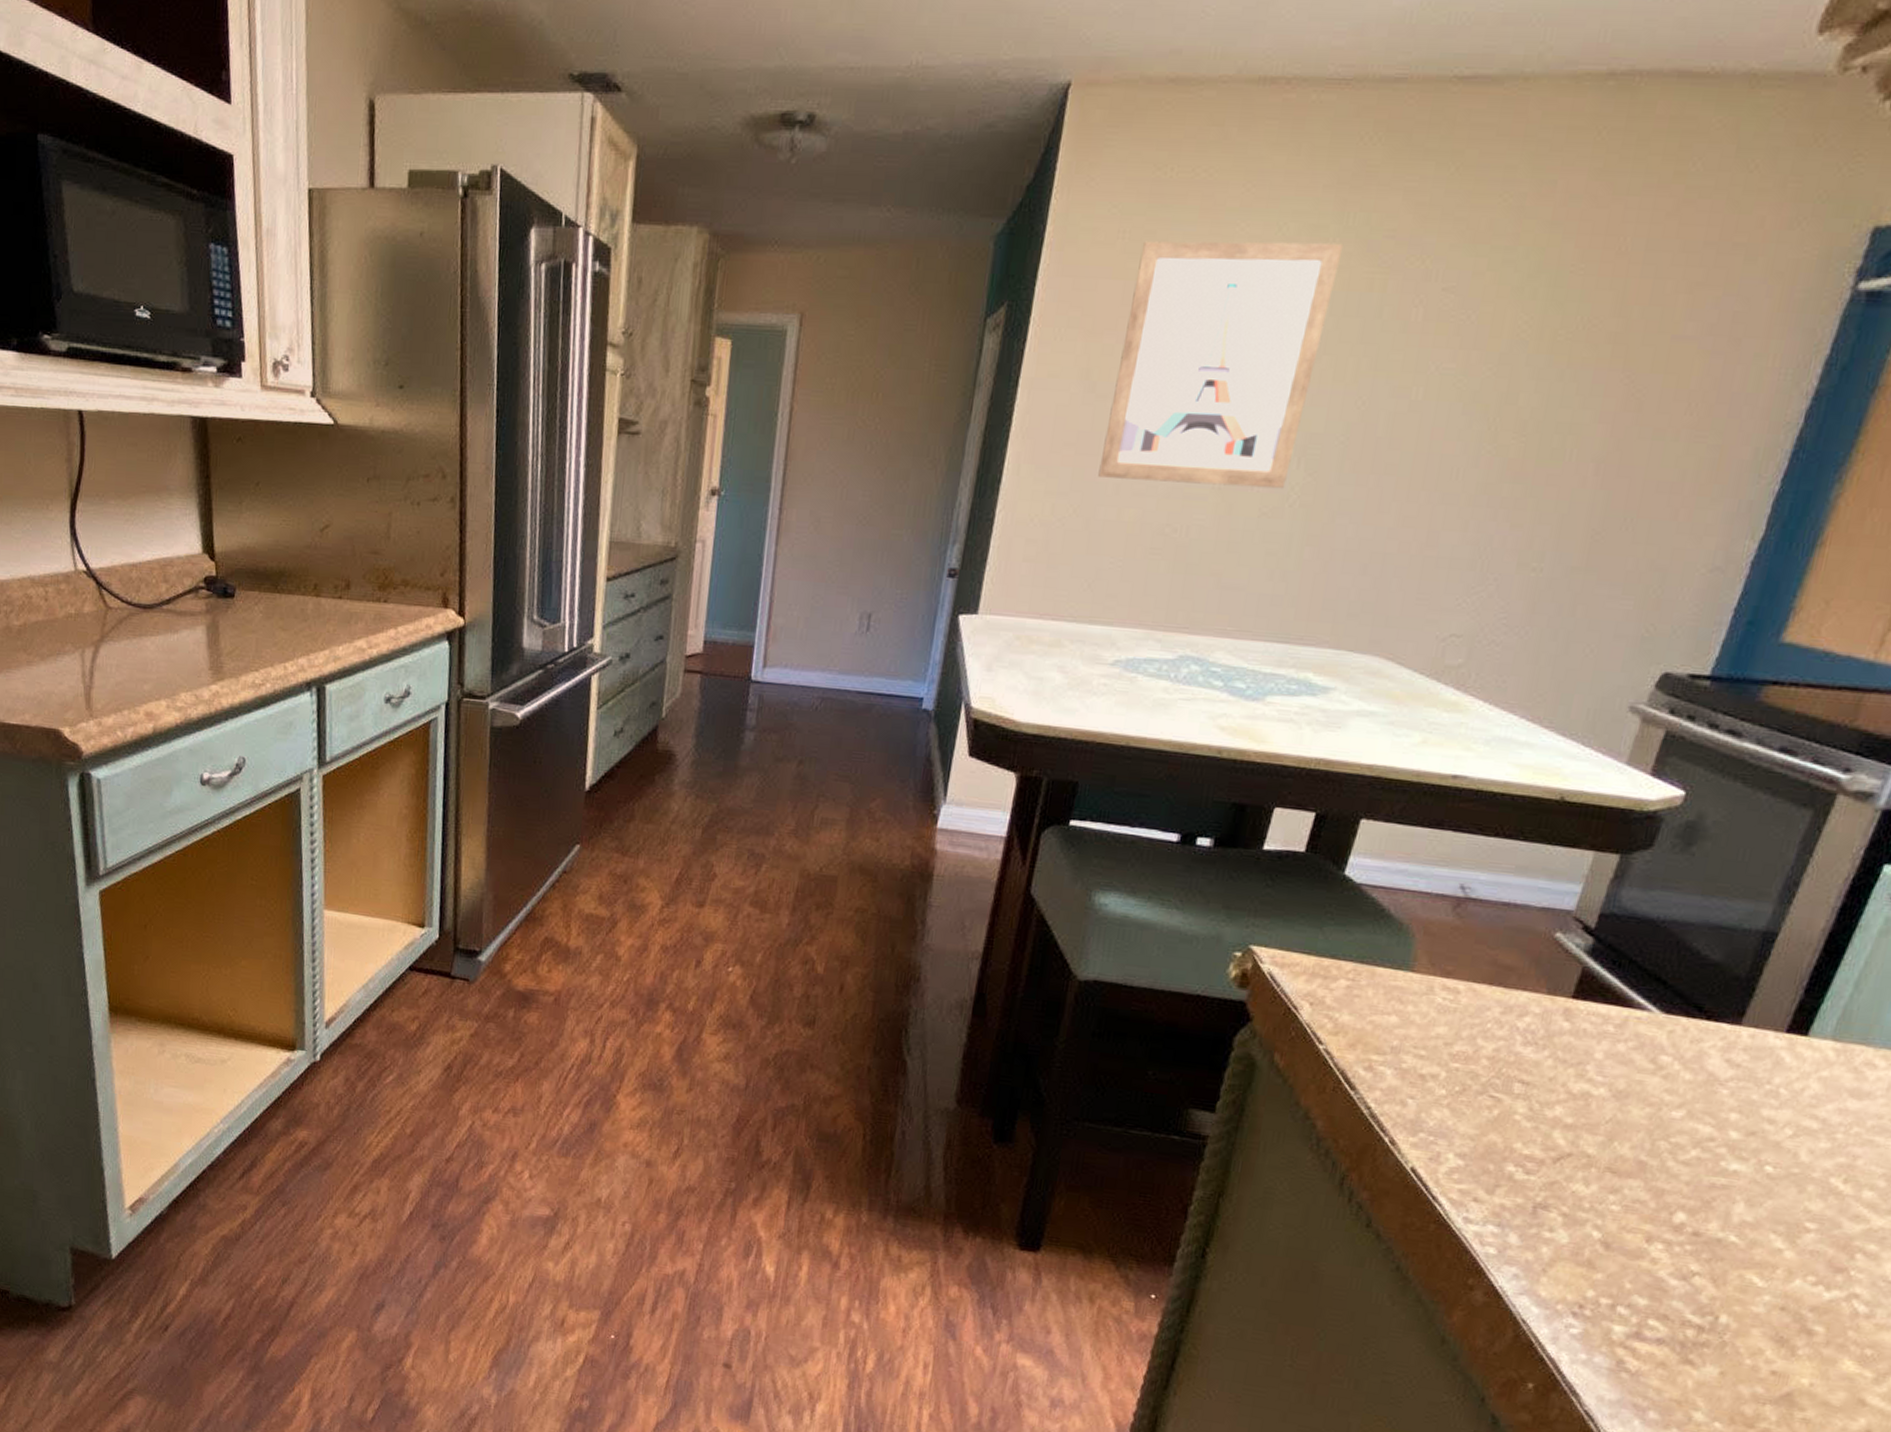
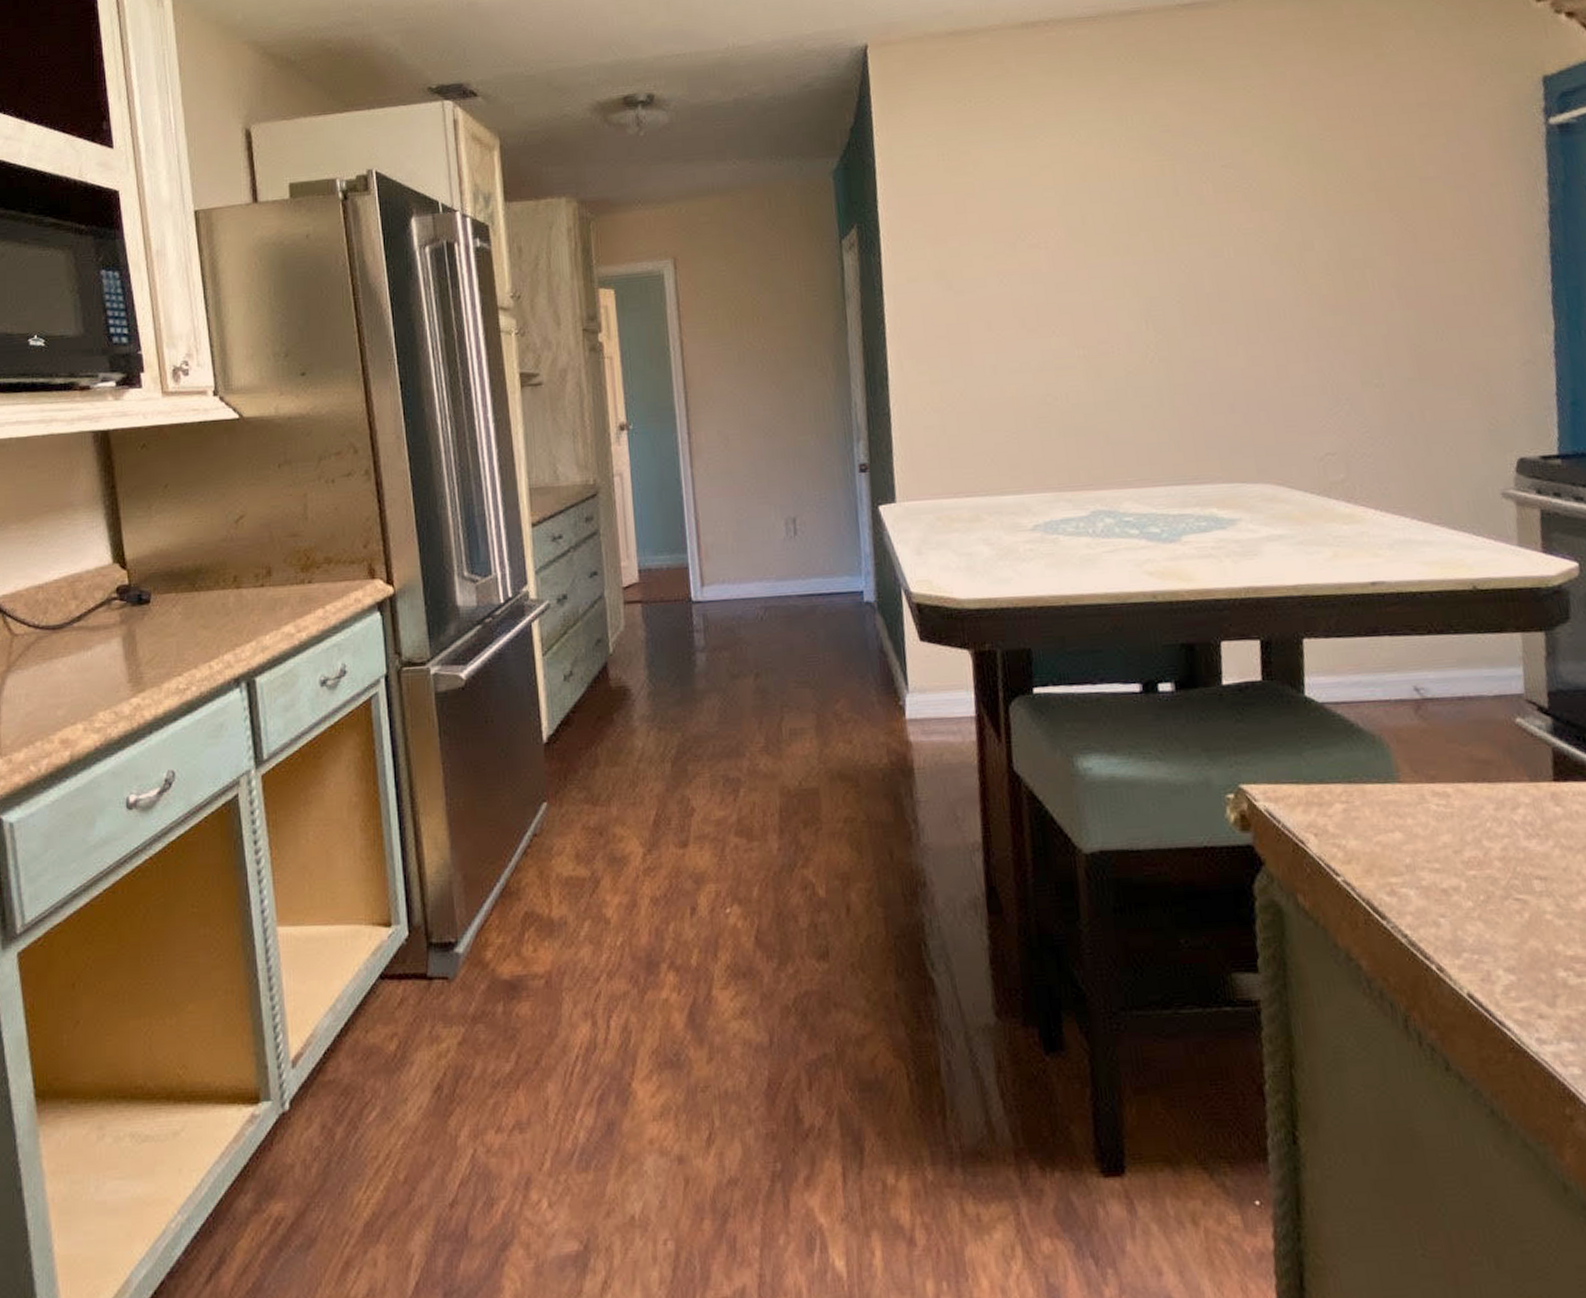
wall art: present [1098,241,1344,489] -> none [962,141,1141,362]

